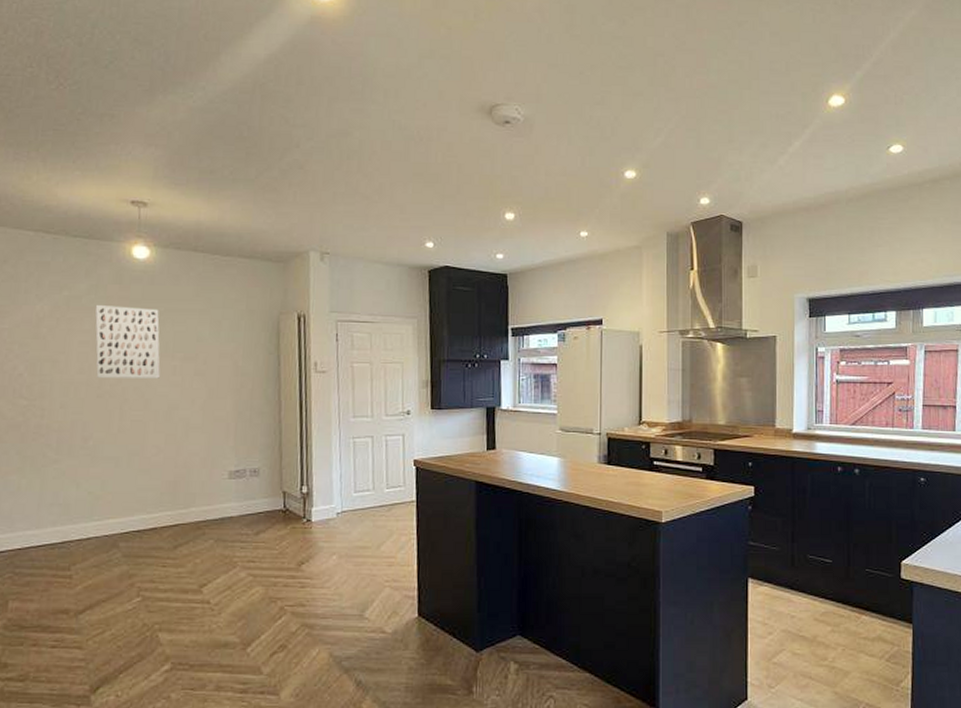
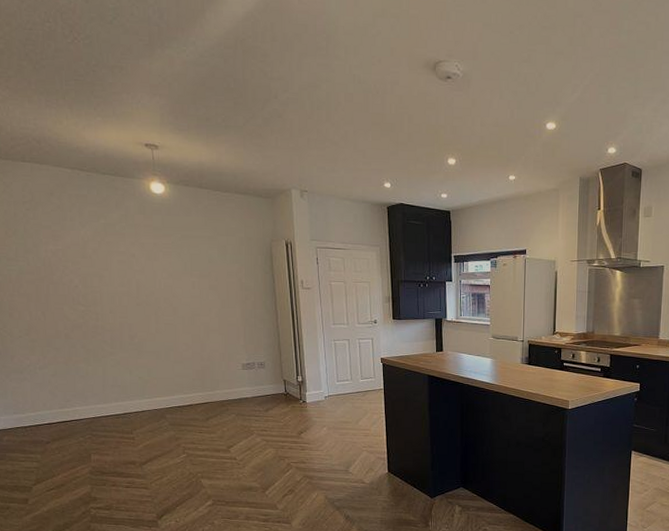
wall art: present [95,304,161,379] -> none [127,230,183,291]

